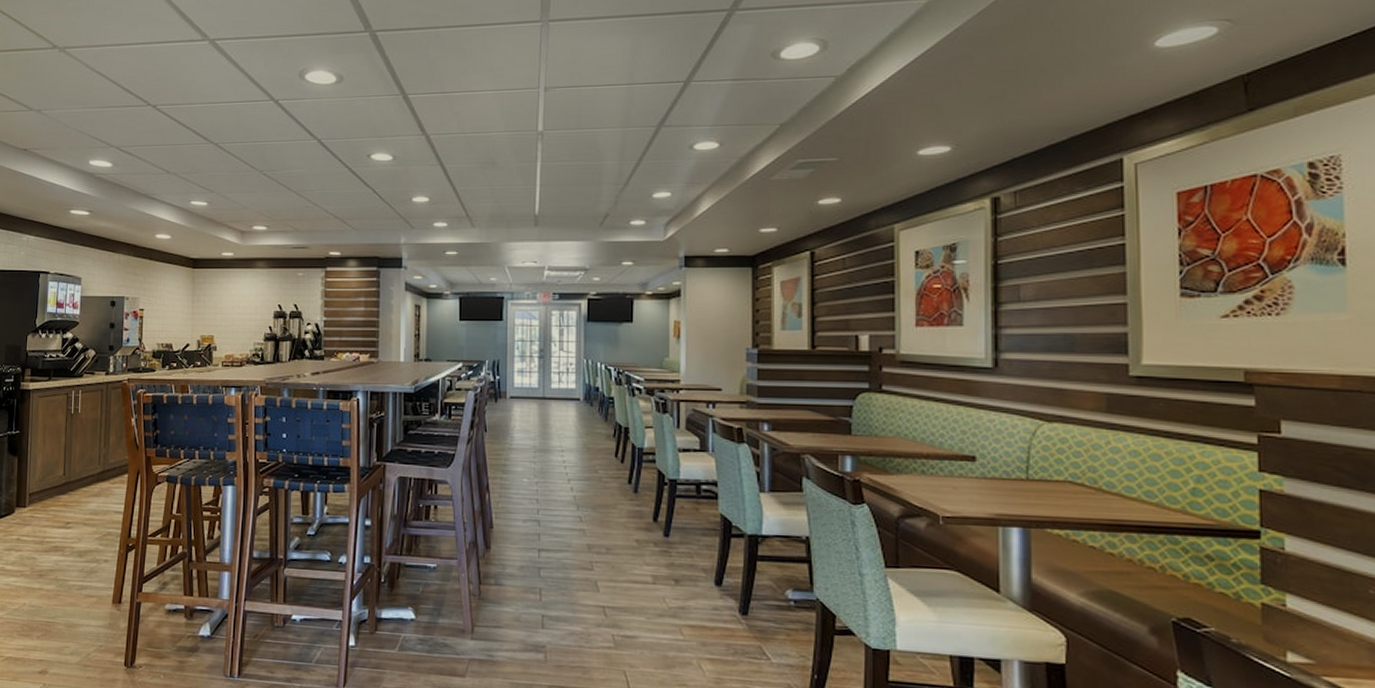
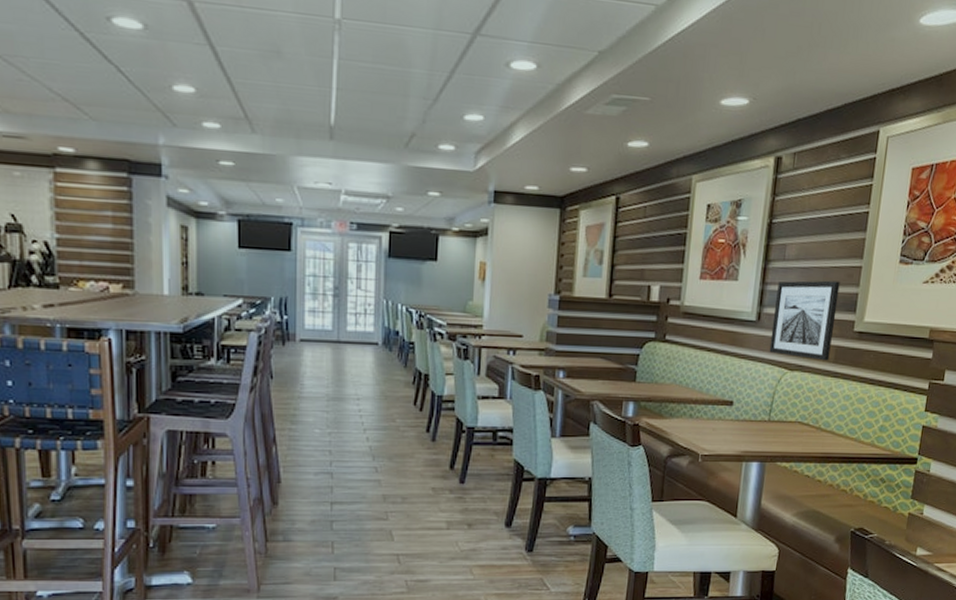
wall art: none [1014,320,1101,410] -> present [769,280,840,361]

